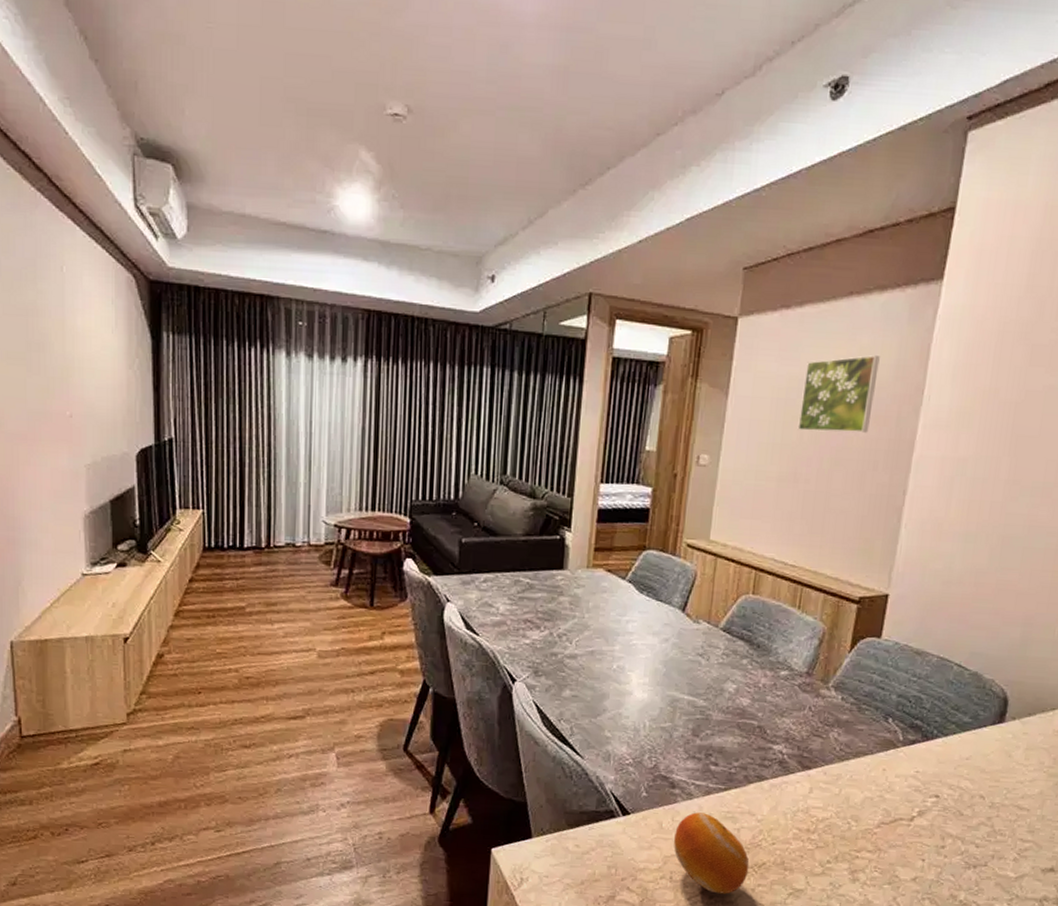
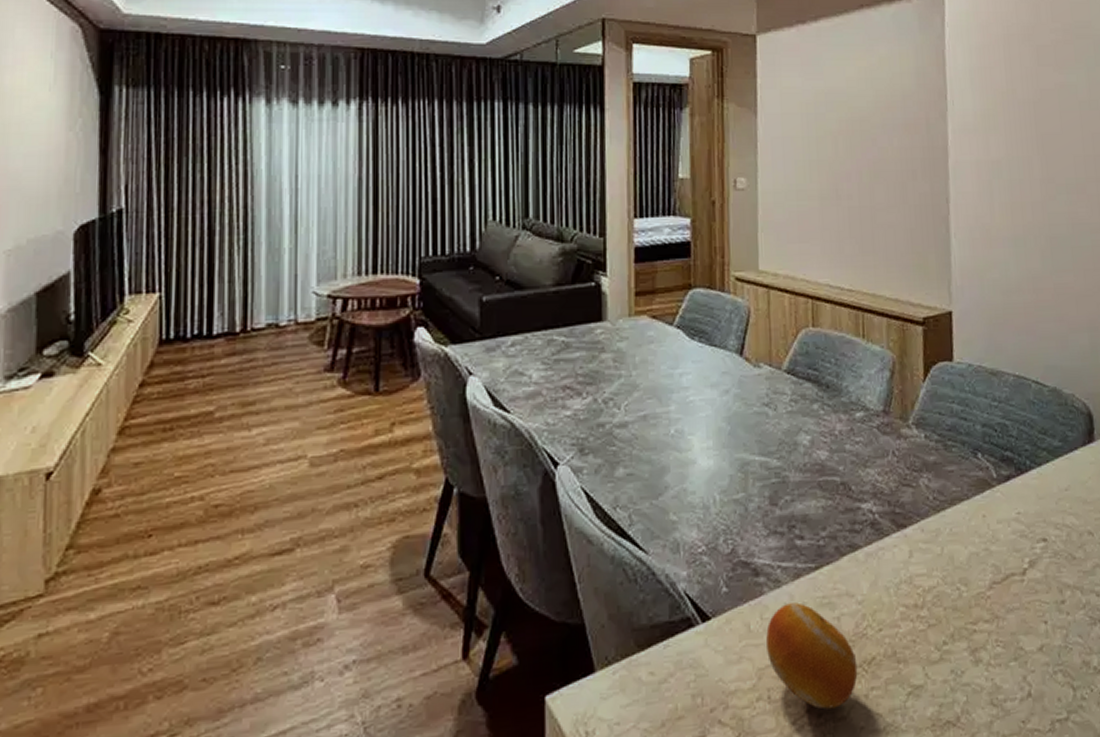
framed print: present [797,355,880,433] -> none [830,65,901,144]

